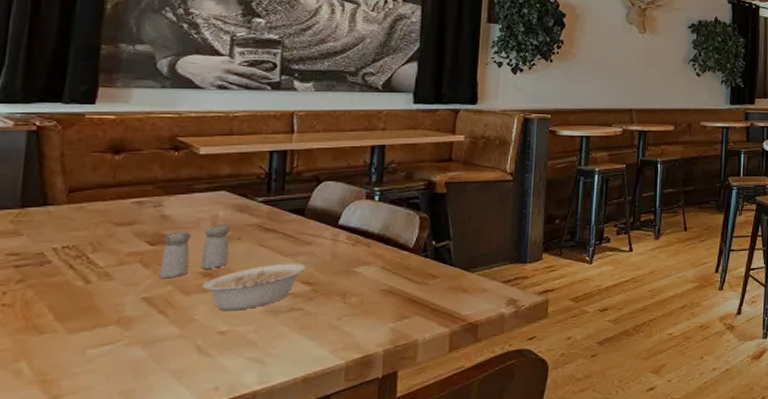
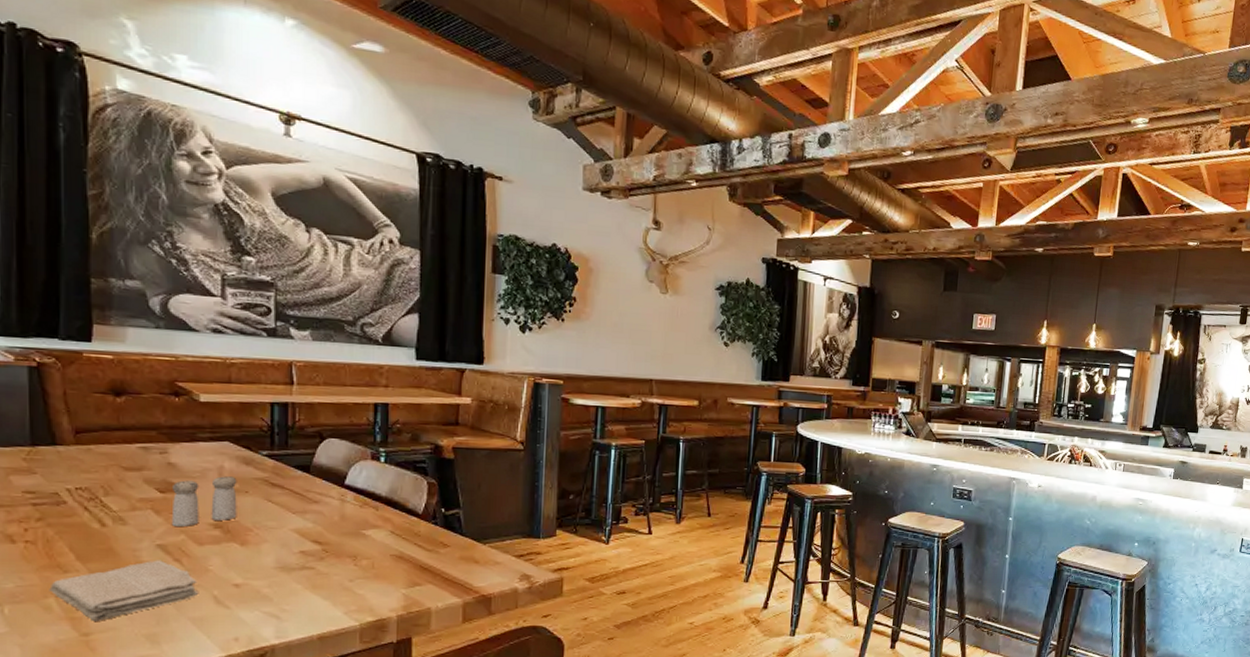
washcloth: none [22,313,182,382] -> present [49,560,199,621]
legume: present [202,263,320,312] -> none [214,521,328,565]

